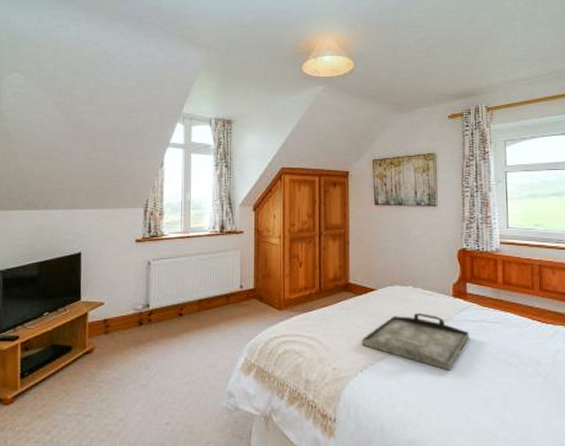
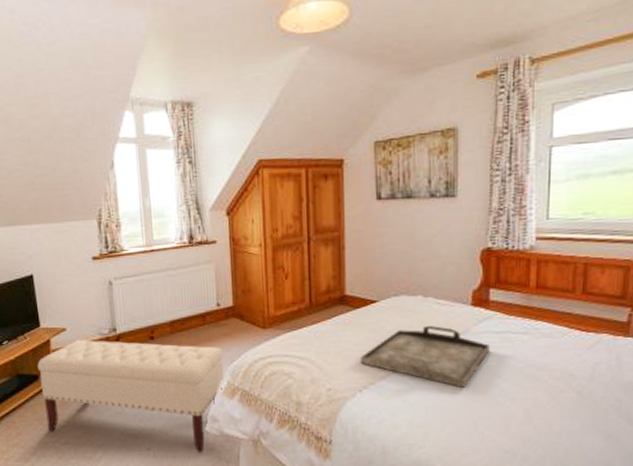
bench: none [72,314,243,429] -> present [37,340,225,453]

